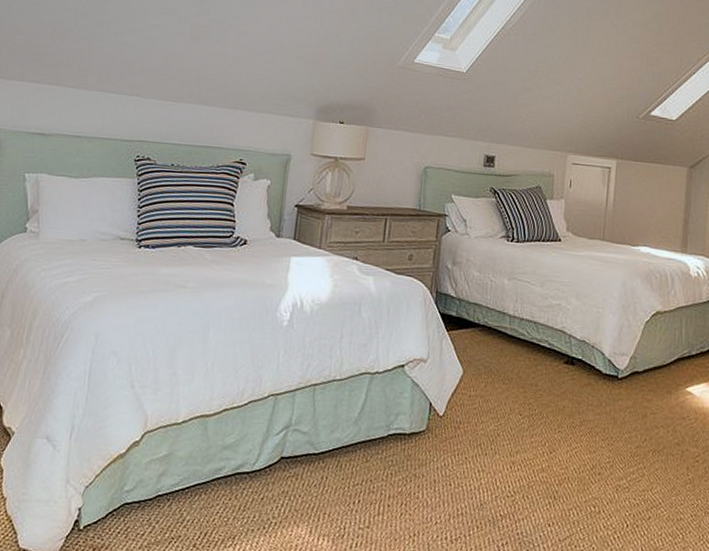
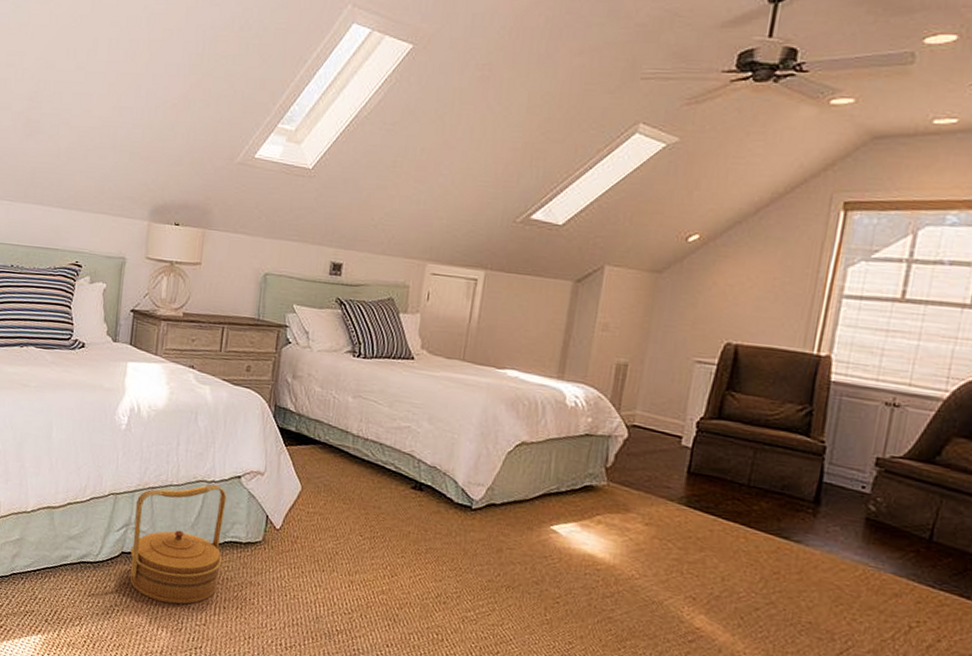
basket: none [289,375,391,509] -> present [129,484,227,605]

